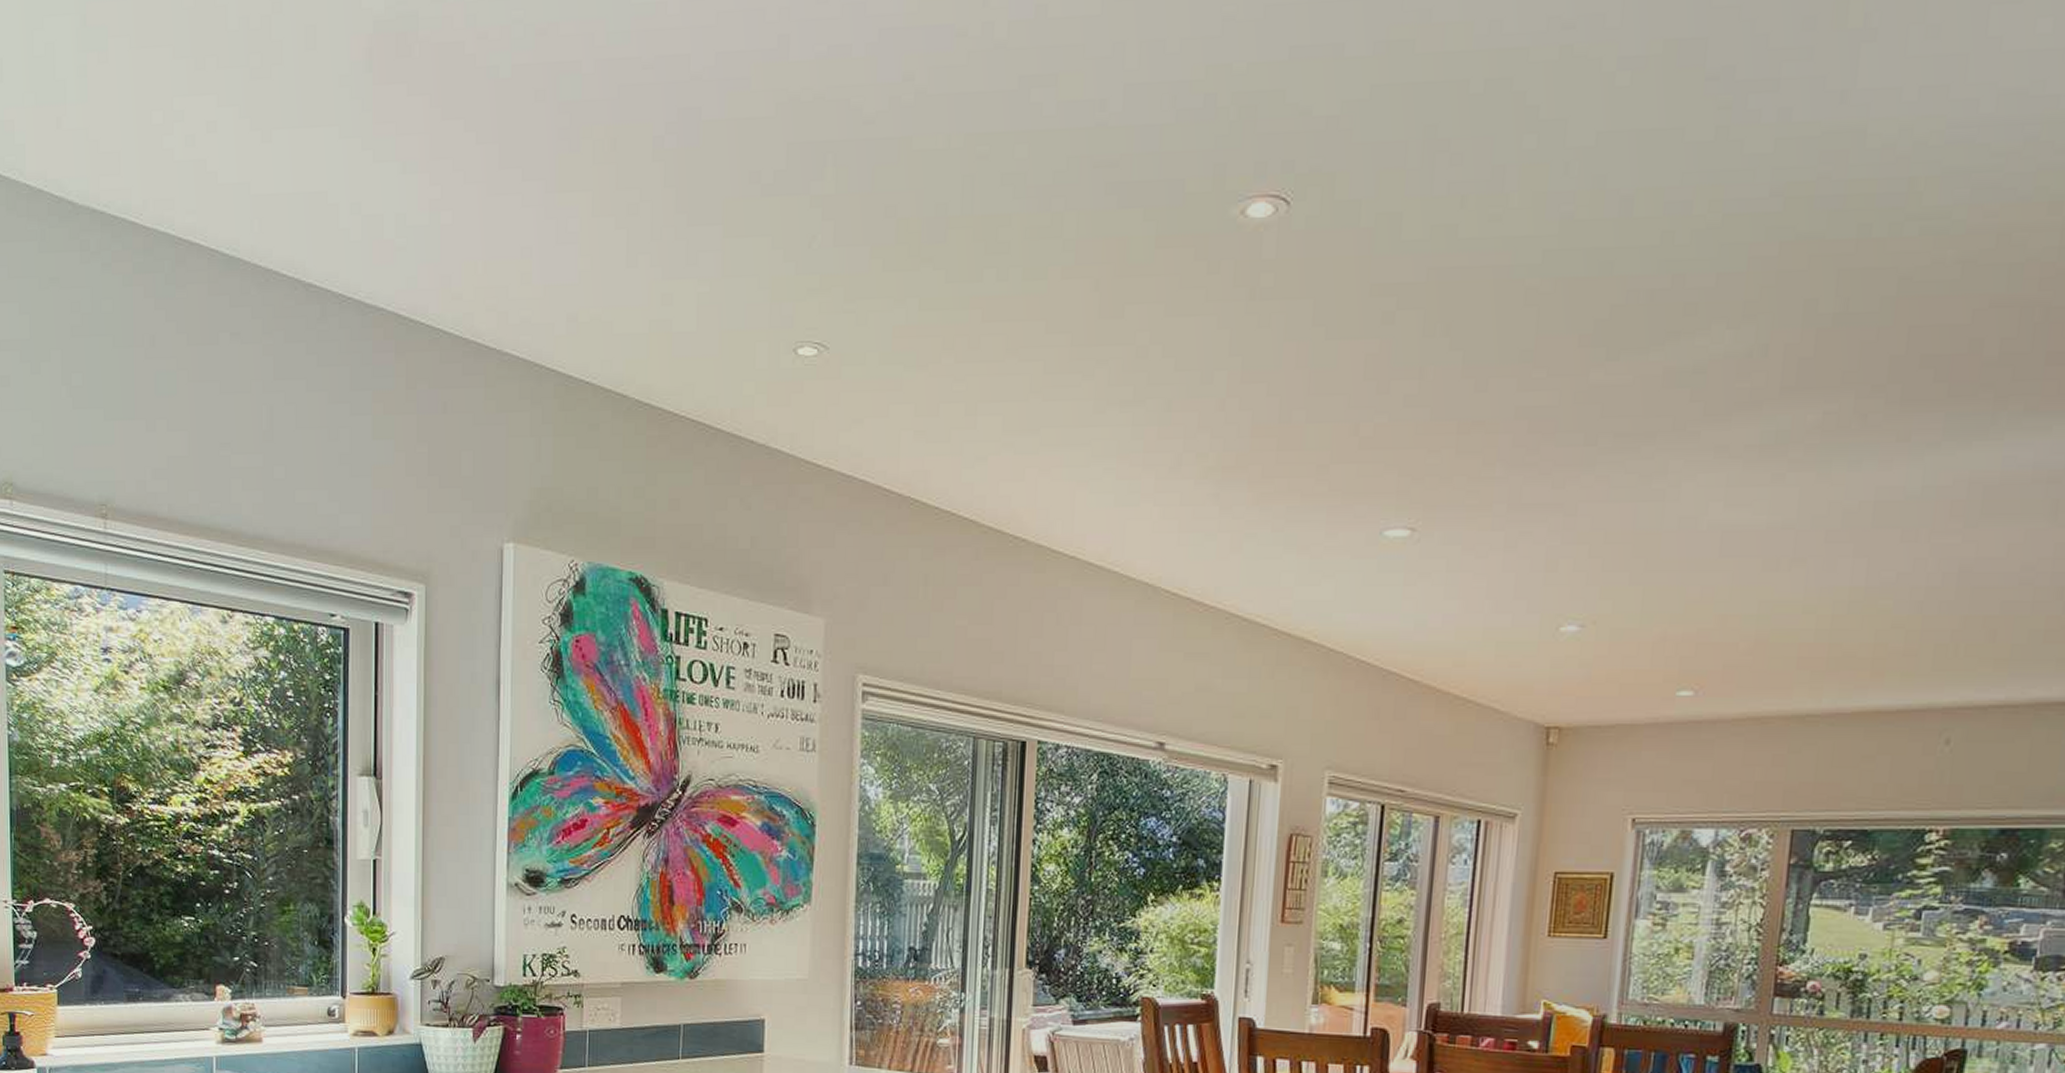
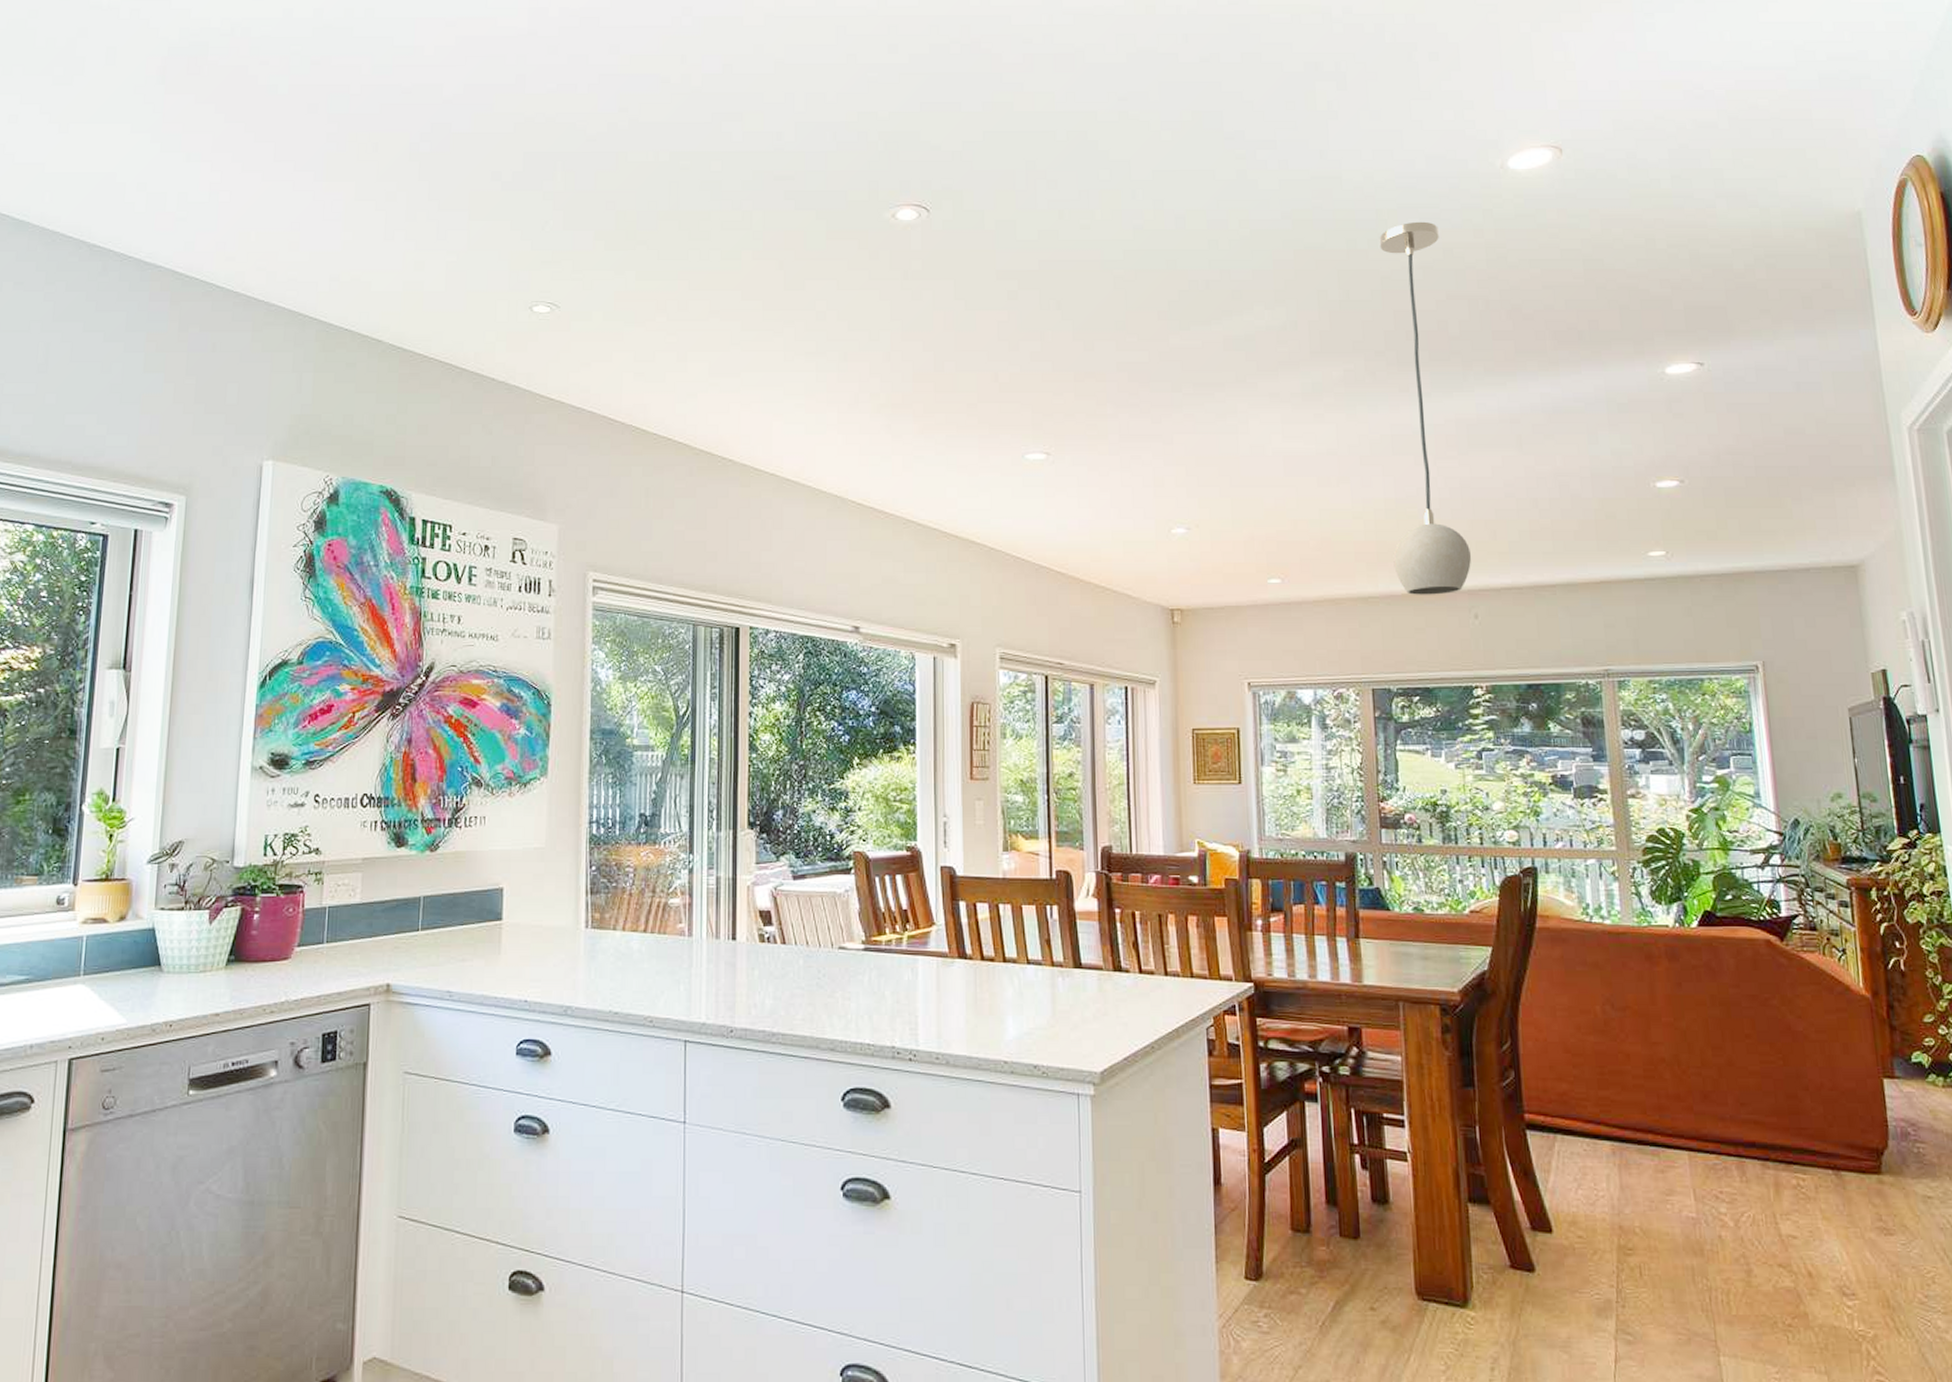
light fixture: none [1847,192,1997,714] -> present [1379,221,1472,595]

